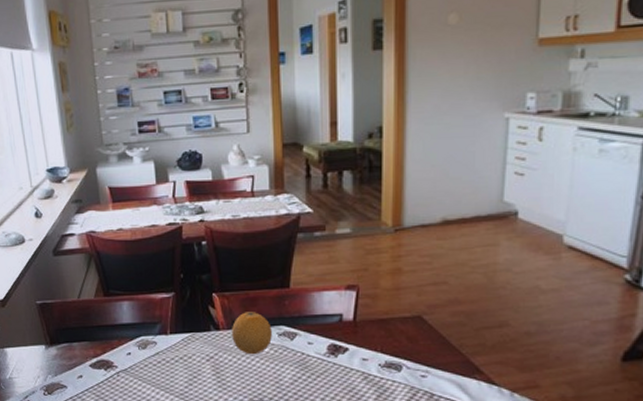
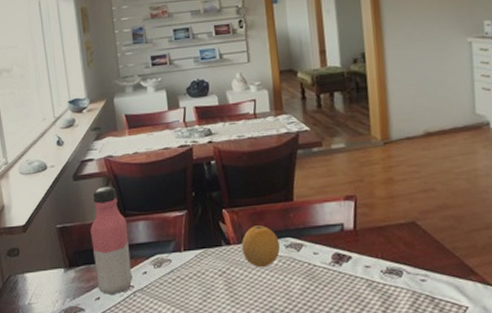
water bottle: none [72,263,116,375] -> present [90,186,133,296]

